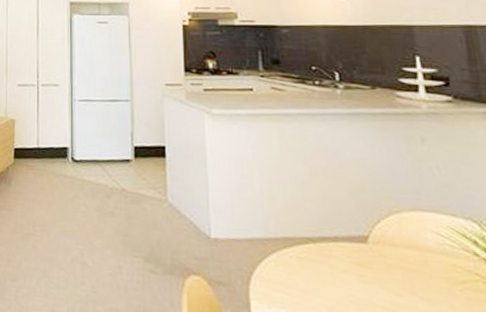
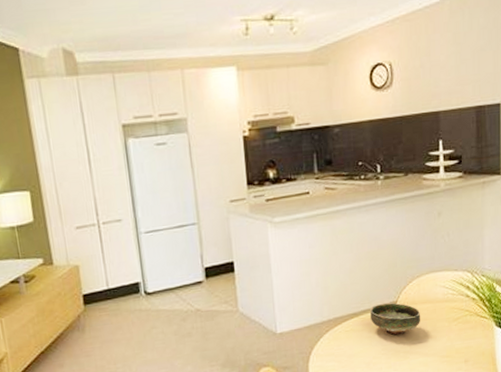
bowl: none [331,234,405,283] -> present [370,302,420,336]

